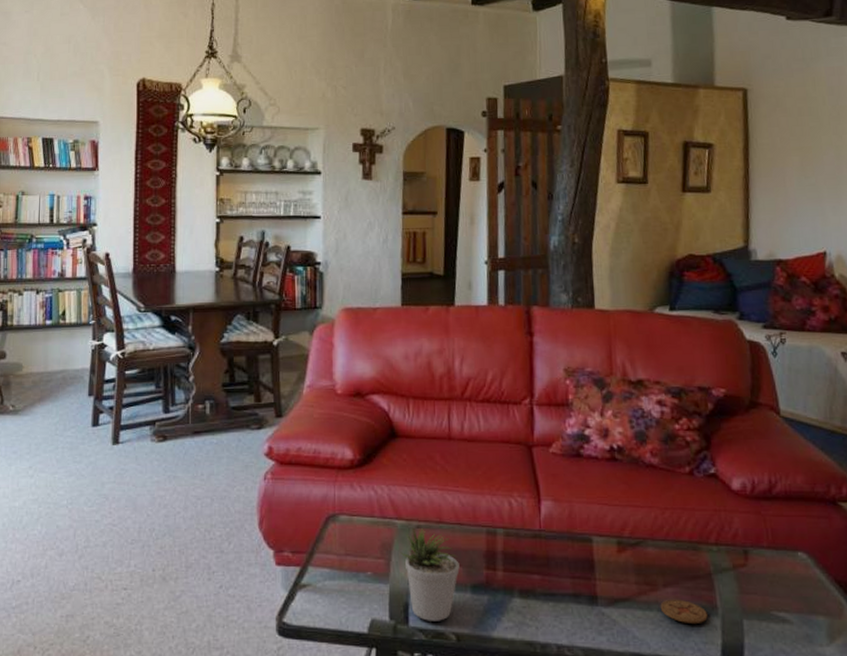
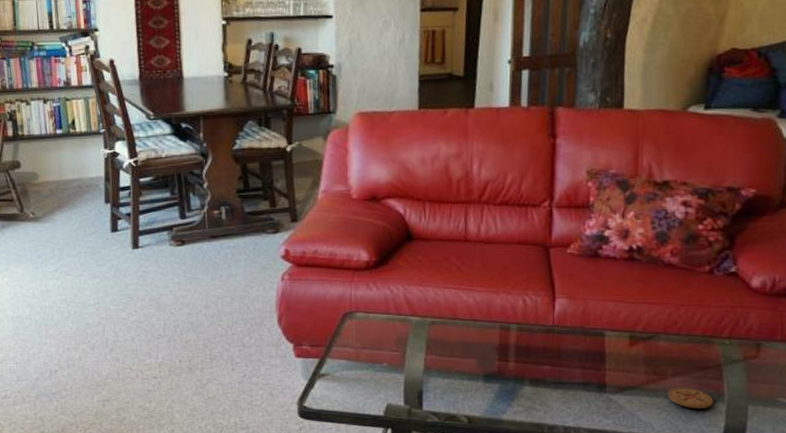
potted plant: present [400,527,460,621] -> none [415,323,473,406]

